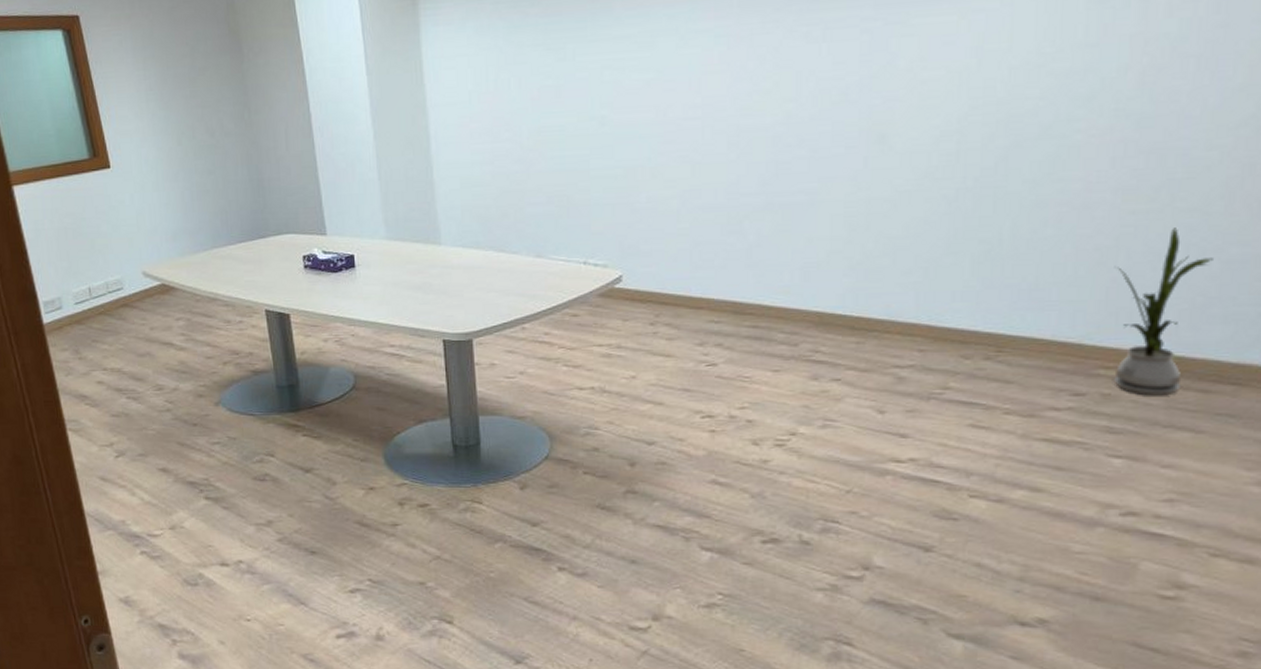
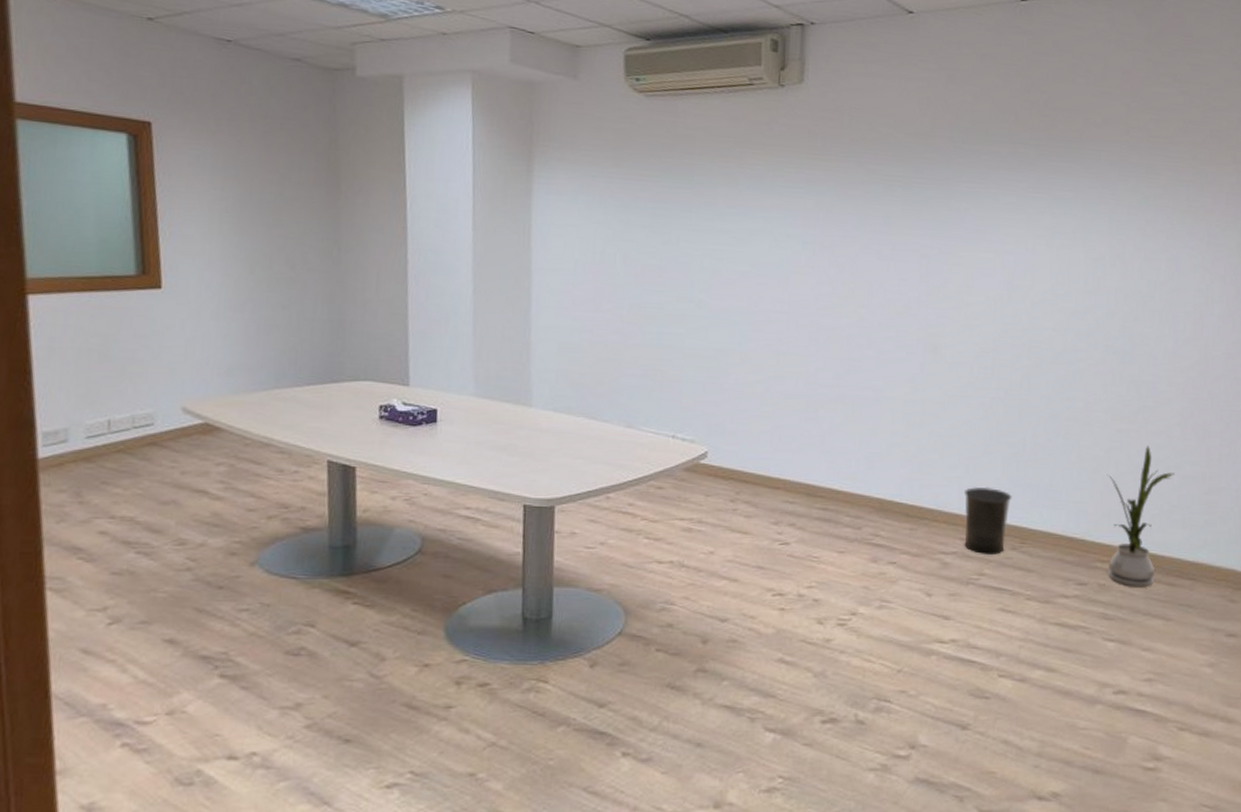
waste bin: none [922,290,984,367] -> present [963,486,1012,556]

